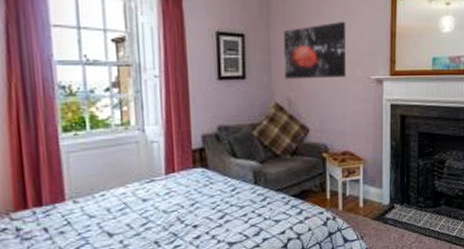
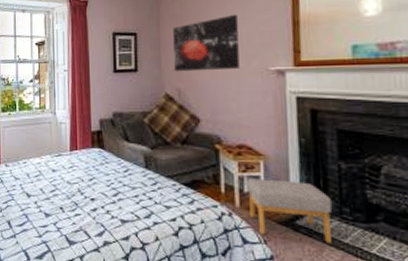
footstool: none [349,180,412,232] -> present [247,178,333,243]

